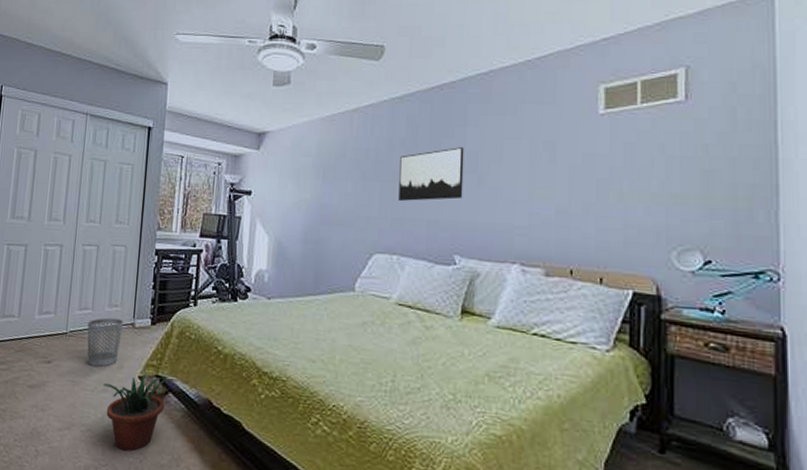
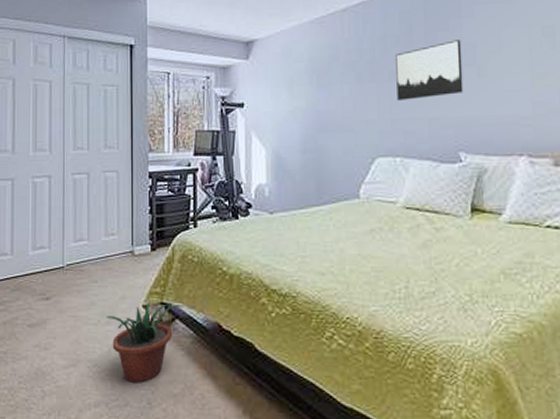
wastebasket: present [87,317,124,367] -> none [85,247,123,299]

